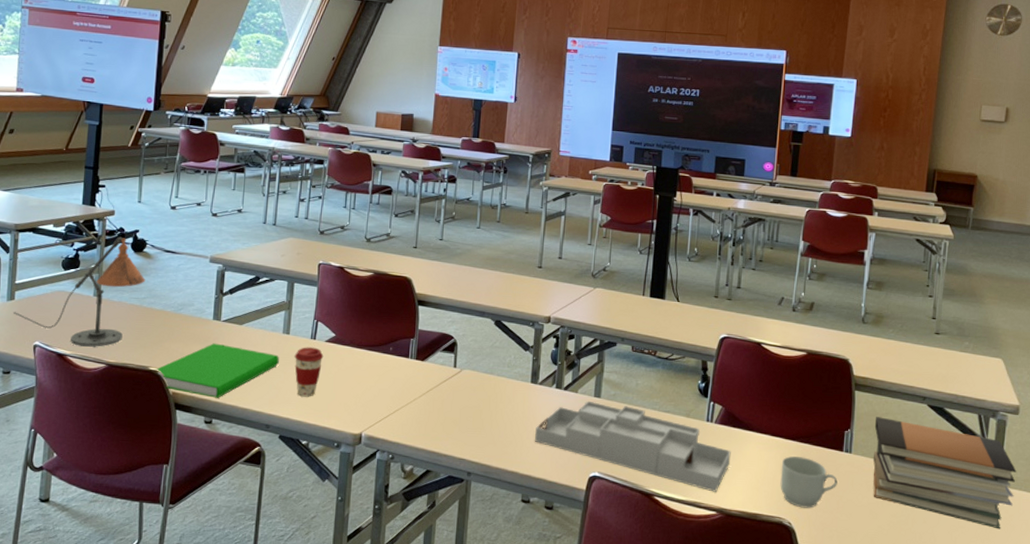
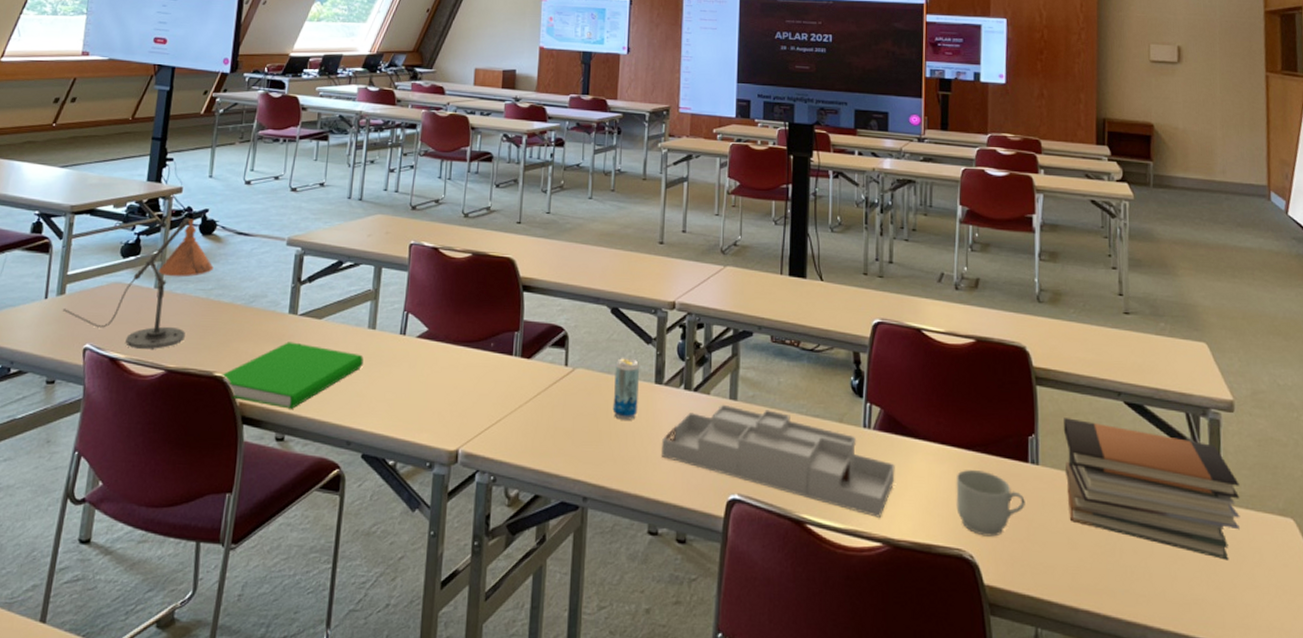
coffee cup: present [294,347,324,397] -> none [380,344,415,406]
beverage can: none [494,362,519,412] -> present [612,358,640,420]

